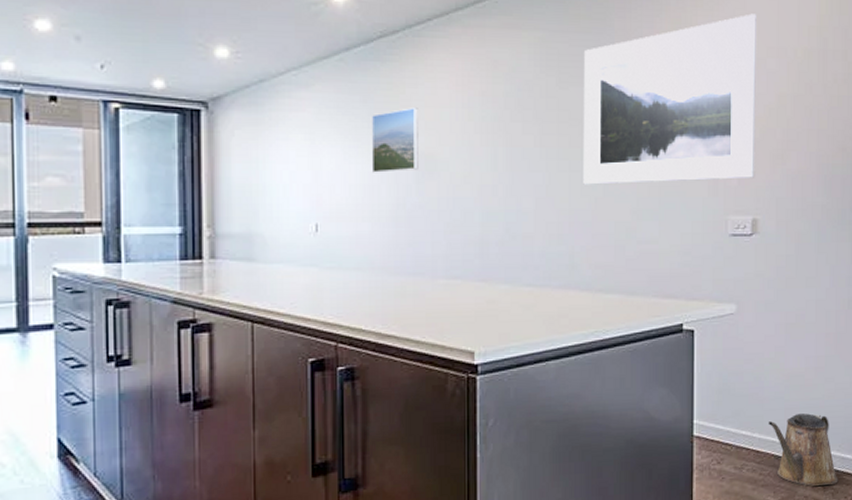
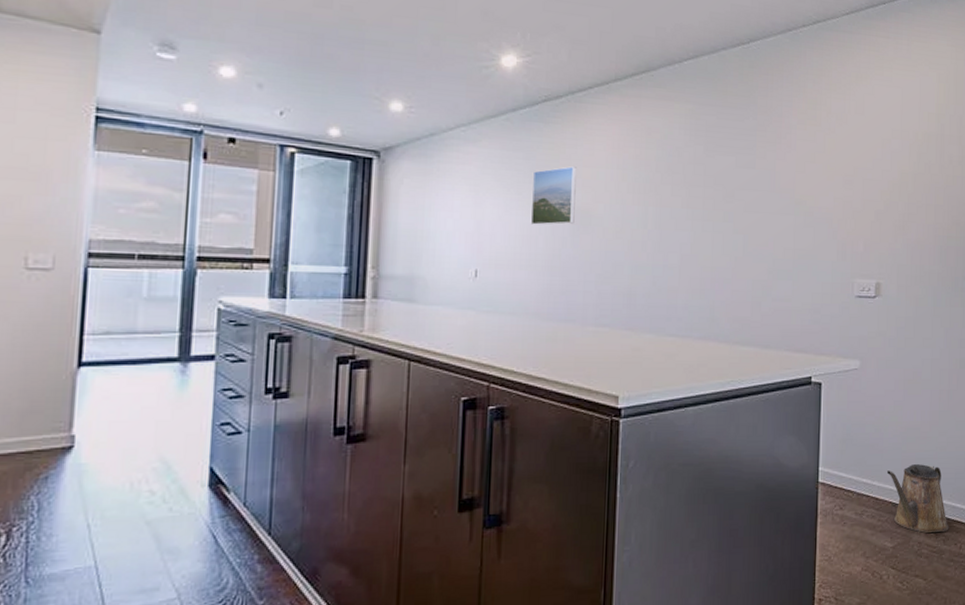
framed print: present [583,13,758,185] -> none [725,99,884,246]

